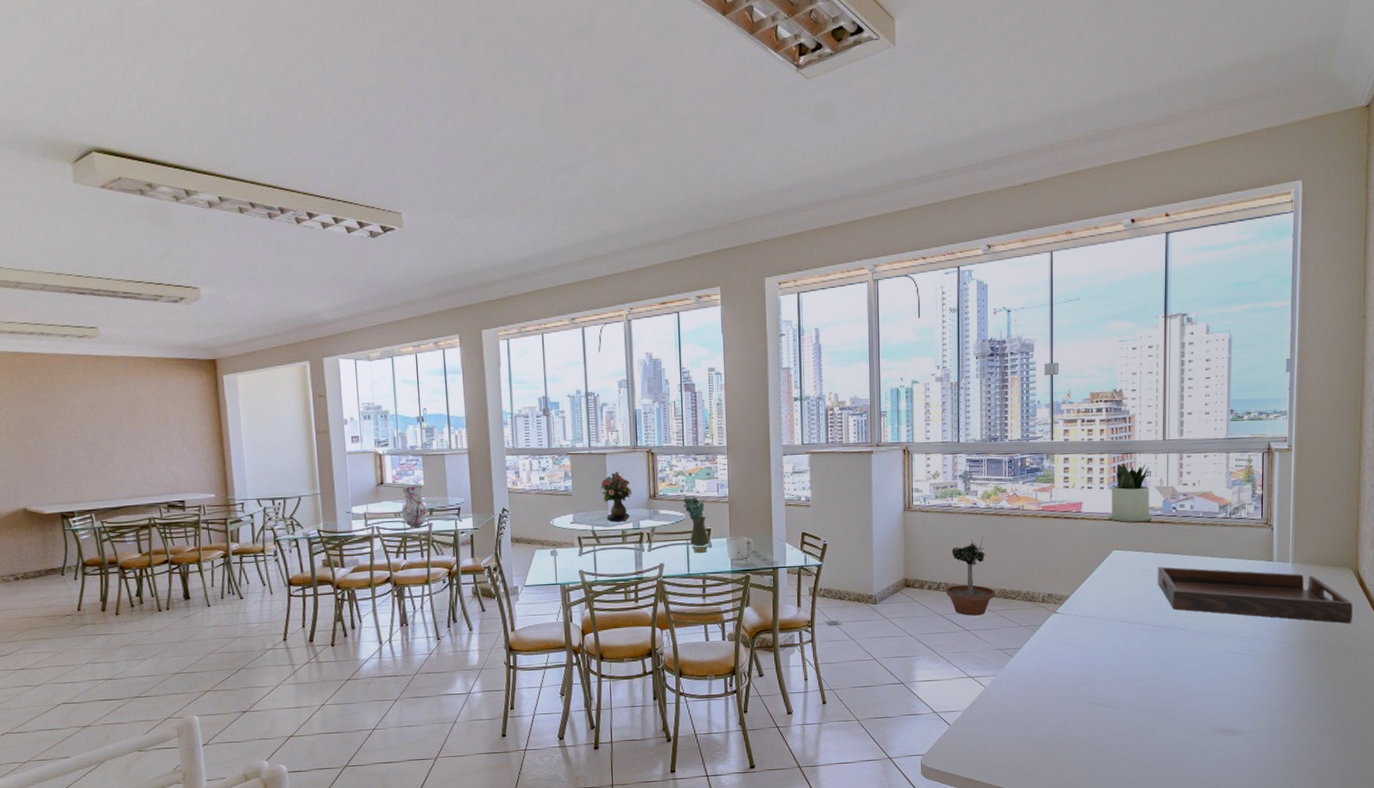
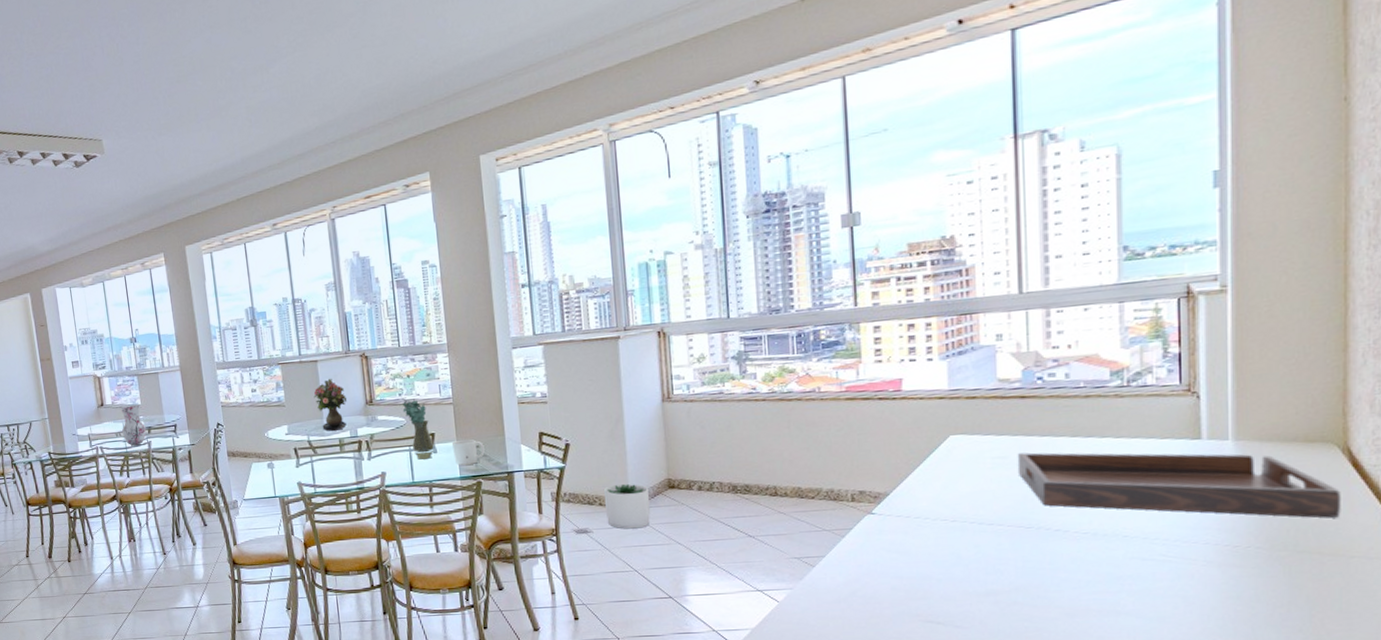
planter: none [852,582,890,622] -> present [603,484,651,529]
potted tree: present [945,537,995,616] -> none [720,427,786,520]
planter: present [1107,462,1154,523] -> none [939,324,1009,400]

